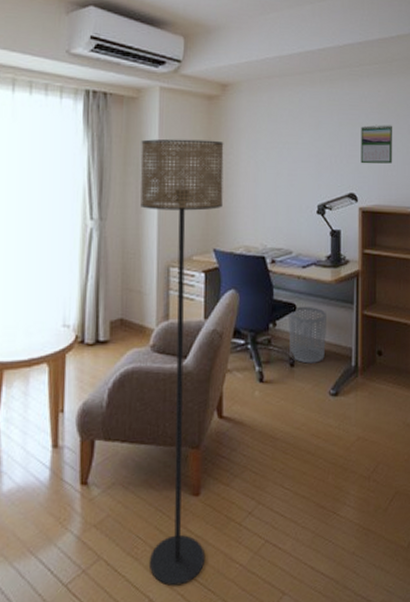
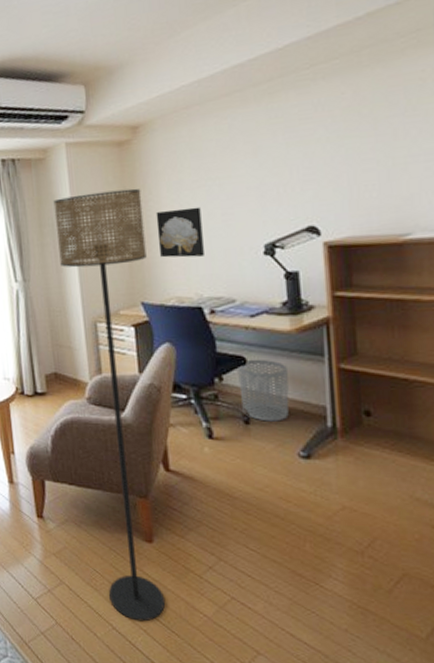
wall art: none [234,165,272,210] -> present [156,206,204,258]
calendar: present [361,124,392,164] -> none [318,133,370,189]

